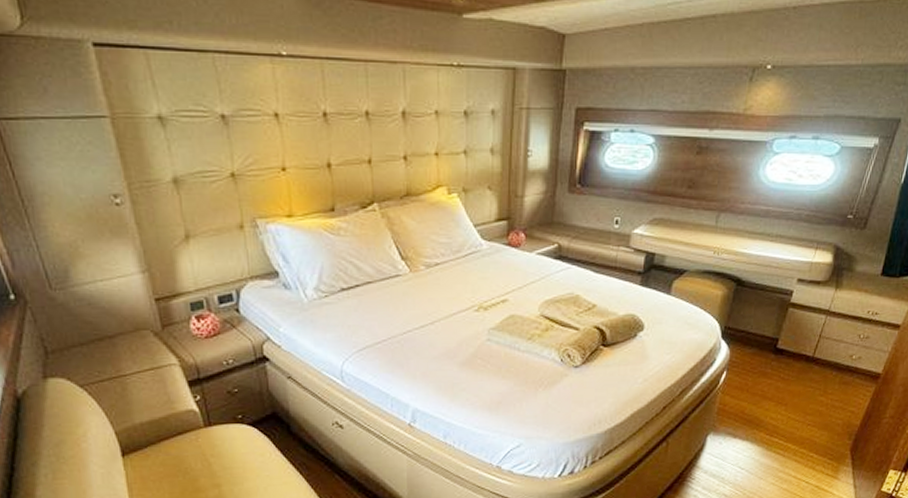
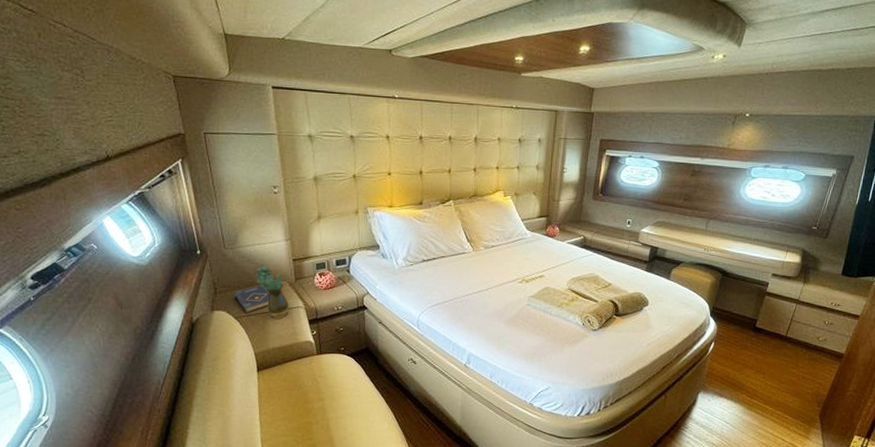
book: none [72,338,128,379] -> present [233,285,270,314]
vase: none [99,308,157,384] -> present [254,264,289,319]

